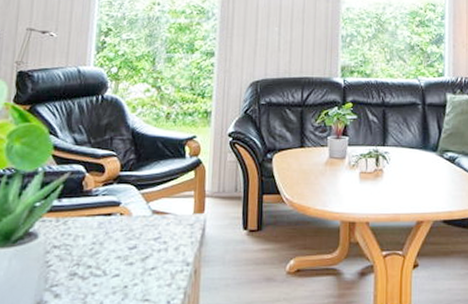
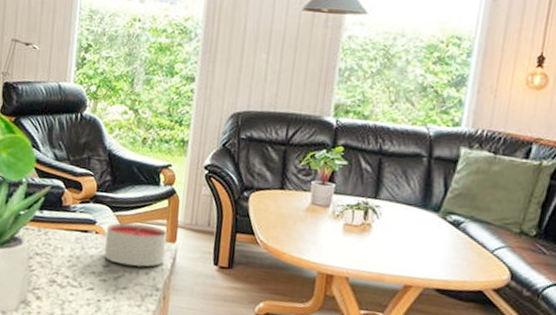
candle: none [130,199,196,244] -> present [104,222,168,267]

